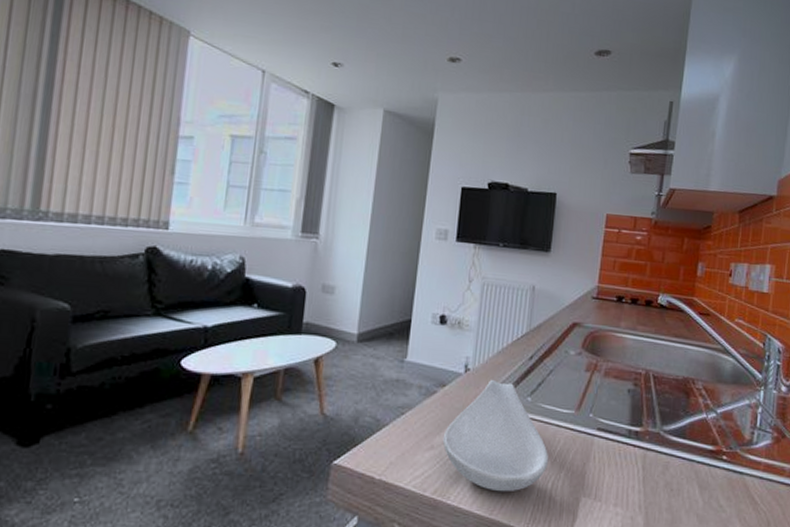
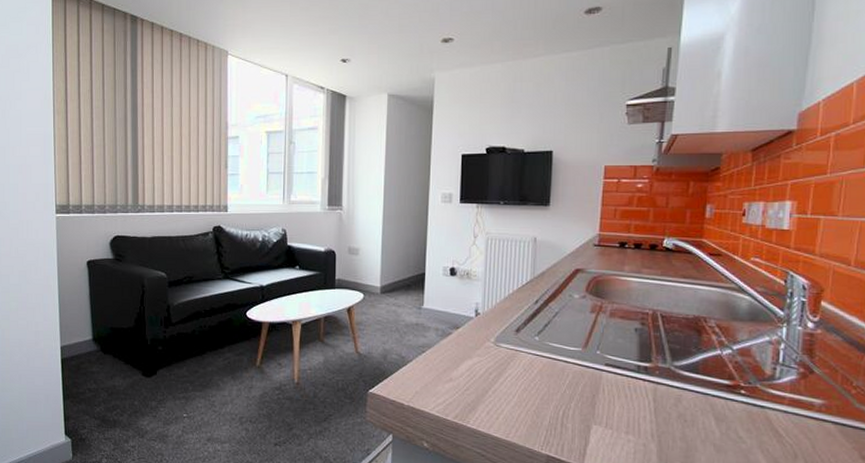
spoon rest: present [442,379,549,492] -> none [459,321,559,419]

